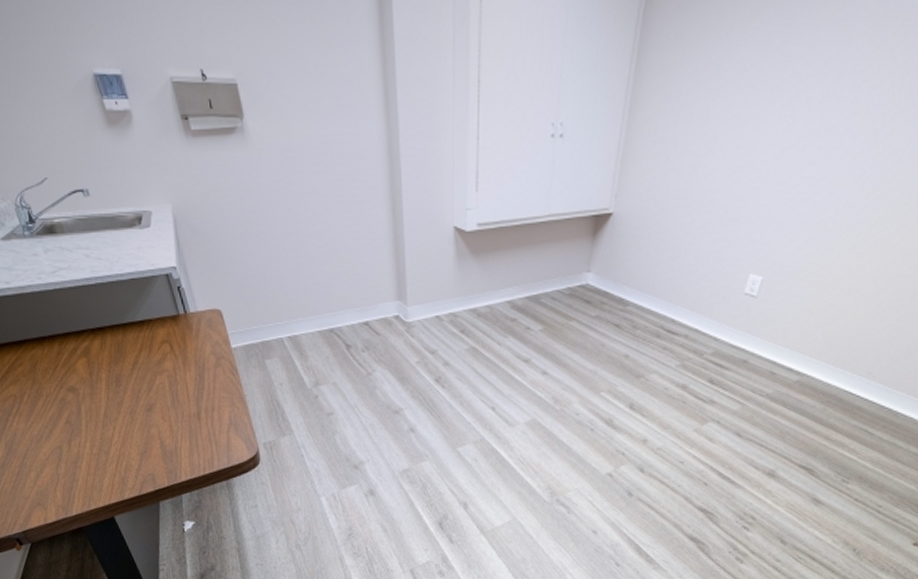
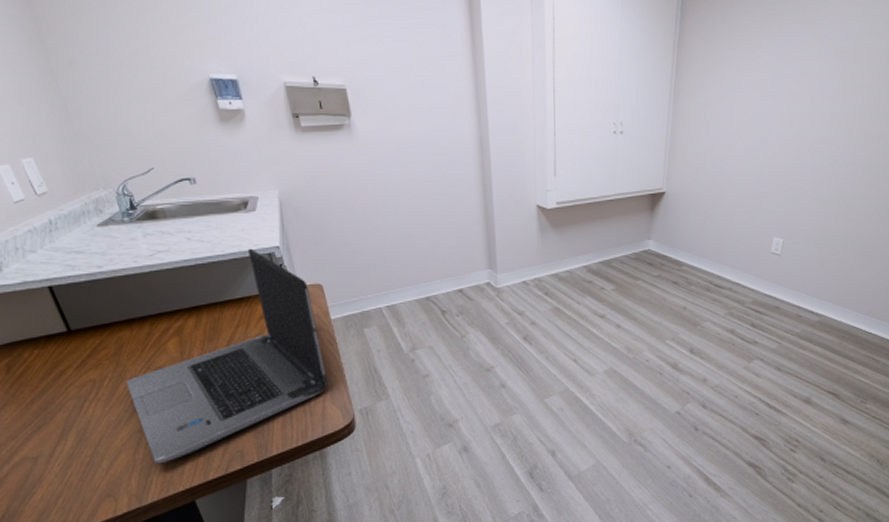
laptop computer: none [43,268,232,480] -> present [126,248,328,464]

